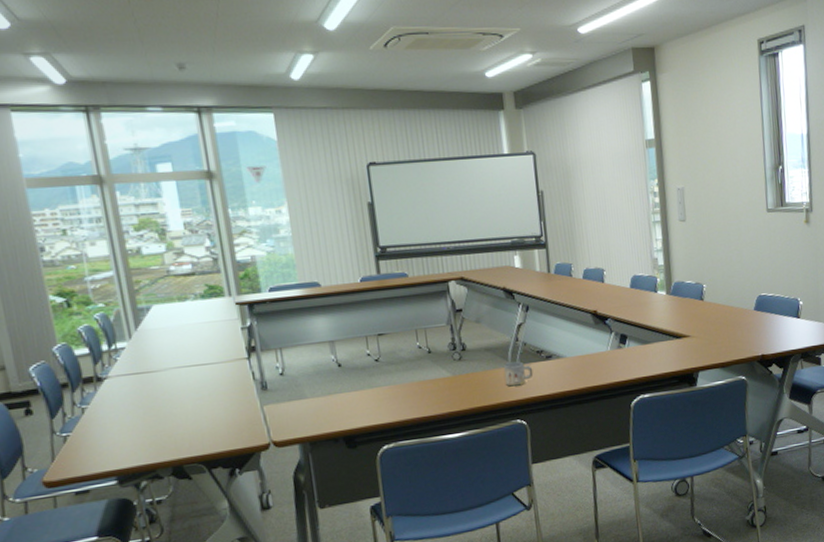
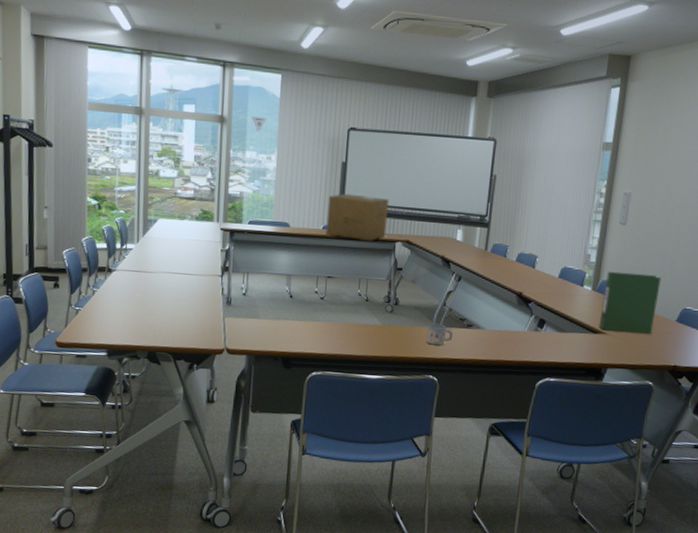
box: none [360,235,436,289] -> present [325,193,389,241]
binder: none [678,267,734,334] -> present [598,271,661,335]

